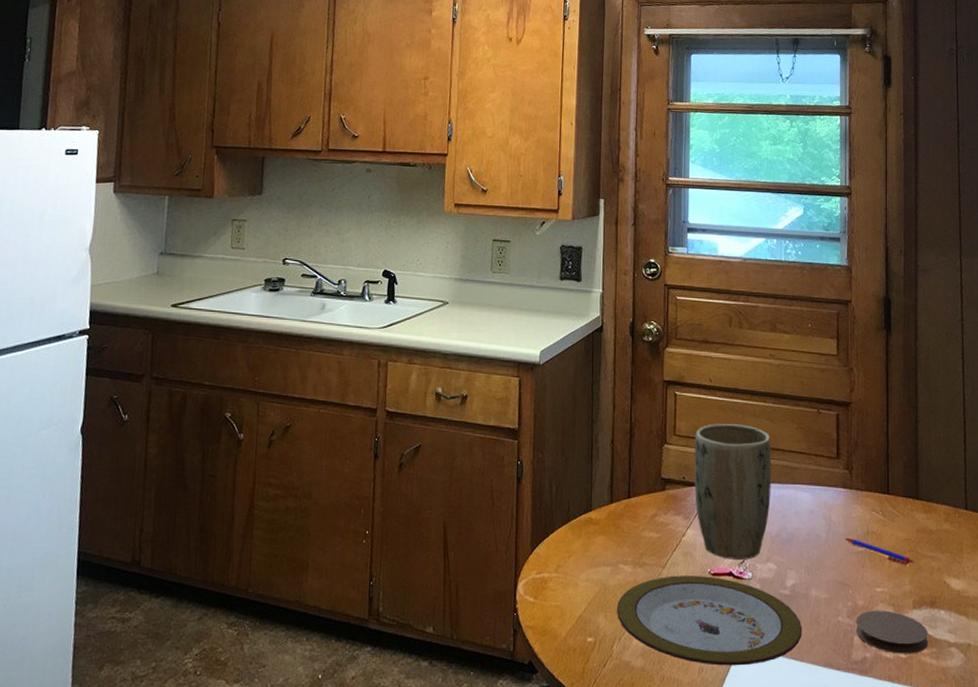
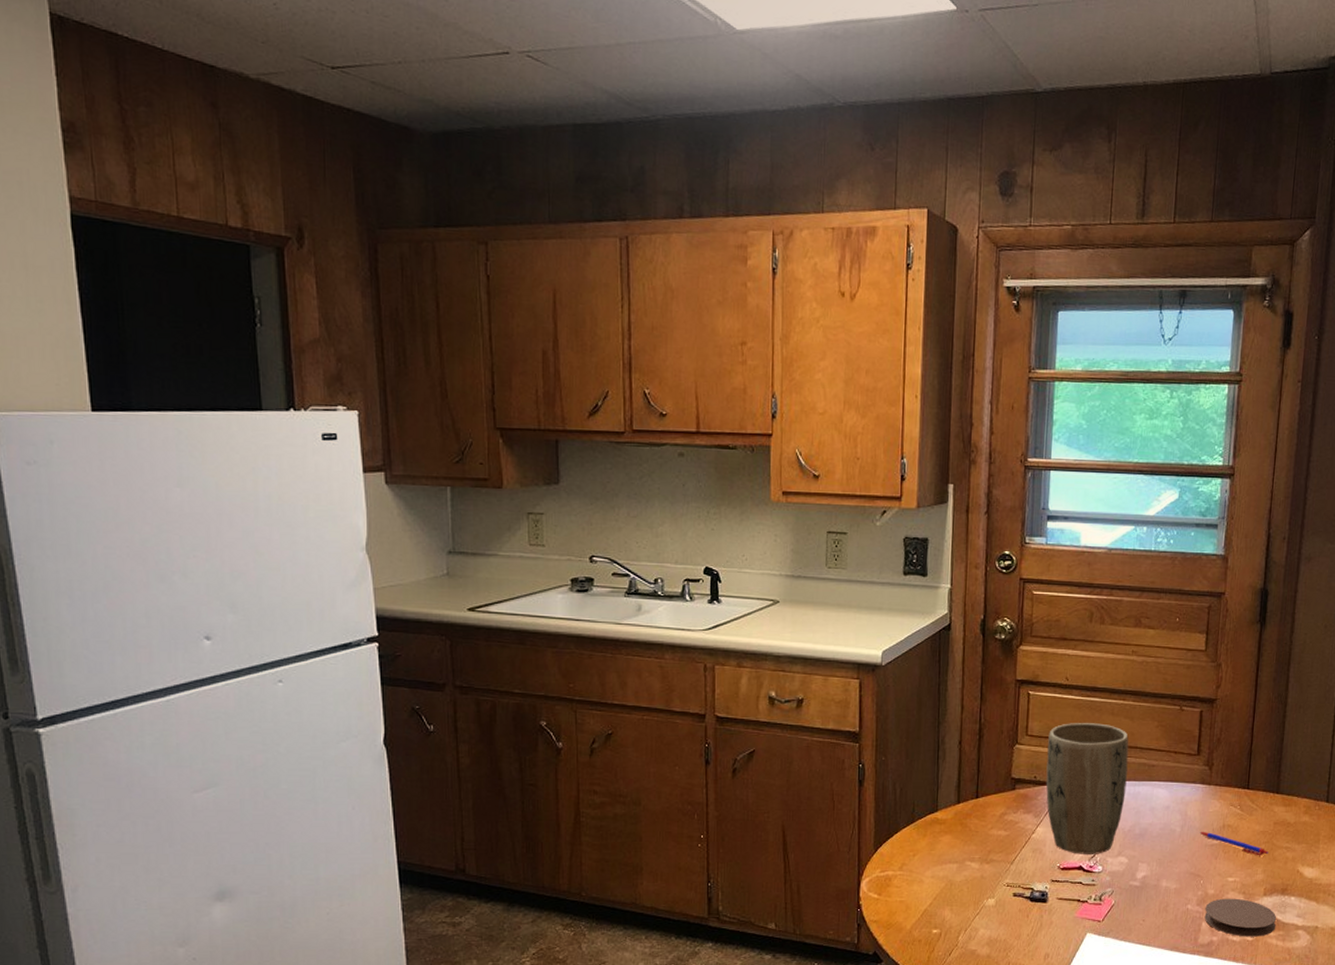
plate: present [617,575,802,666] -> none [963,870,1151,952]

